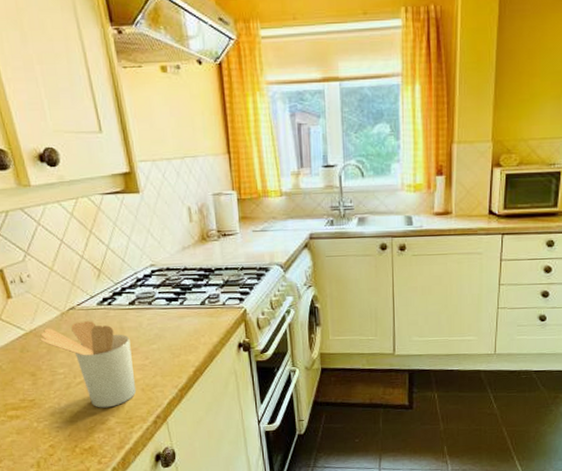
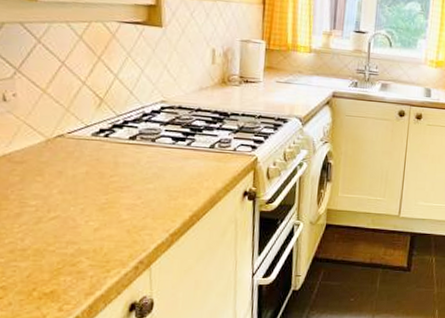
utensil holder: present [39,320,137,408] -> none [13,150,123,248]

